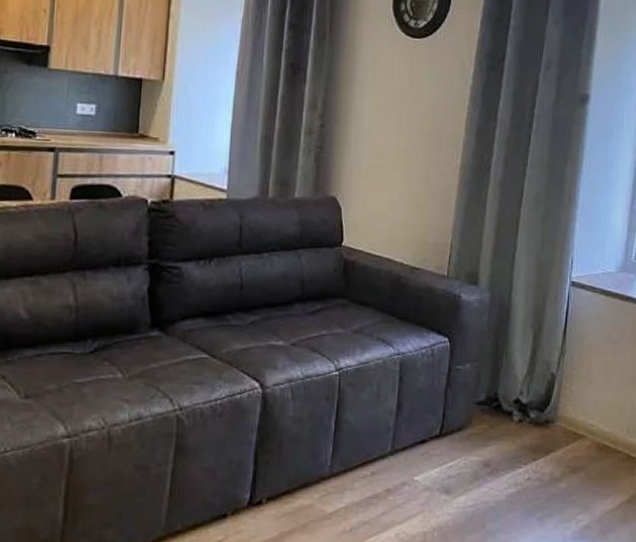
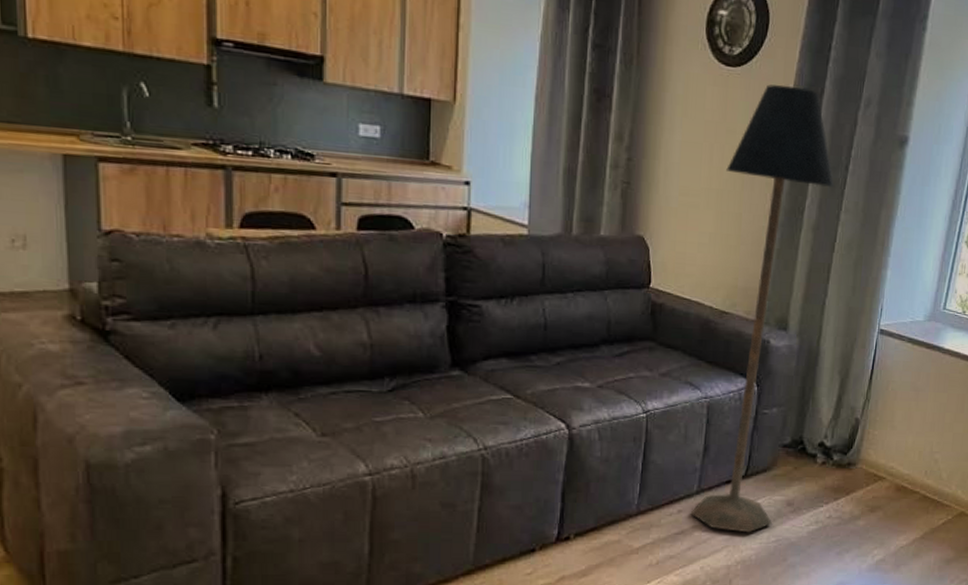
floor lamp: none [384,52,519,497] -> present [690,84,835,533]

